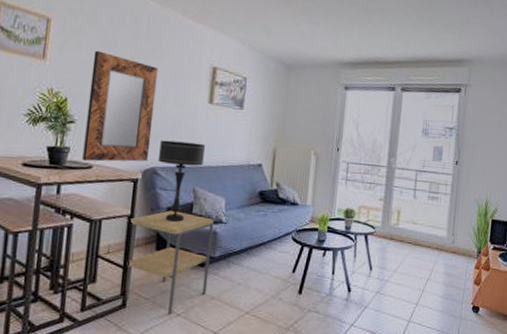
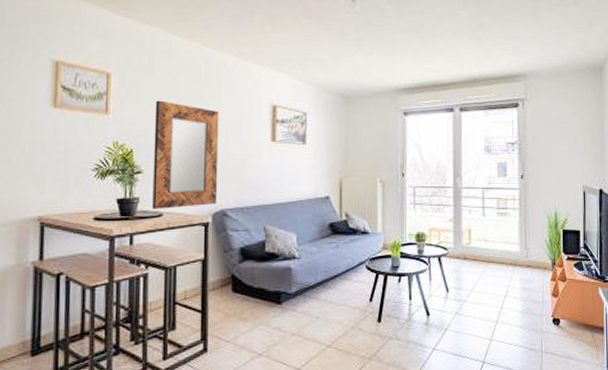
side table: present [125,210,214,315] -> none [204,250,287,355]
table lamp: present [159,140,205,222] -> none [227,181,271,262]

